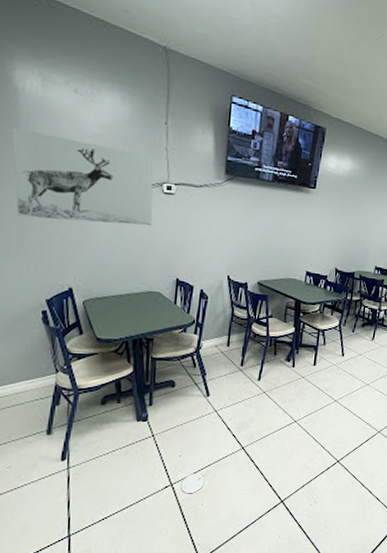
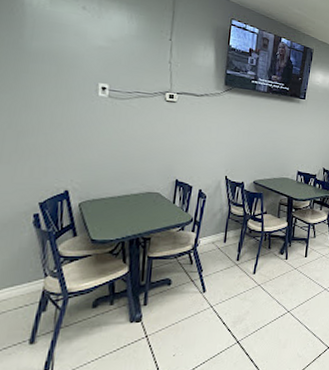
wall art: present [12,127,153,226] -> none [14,37,157,131]

